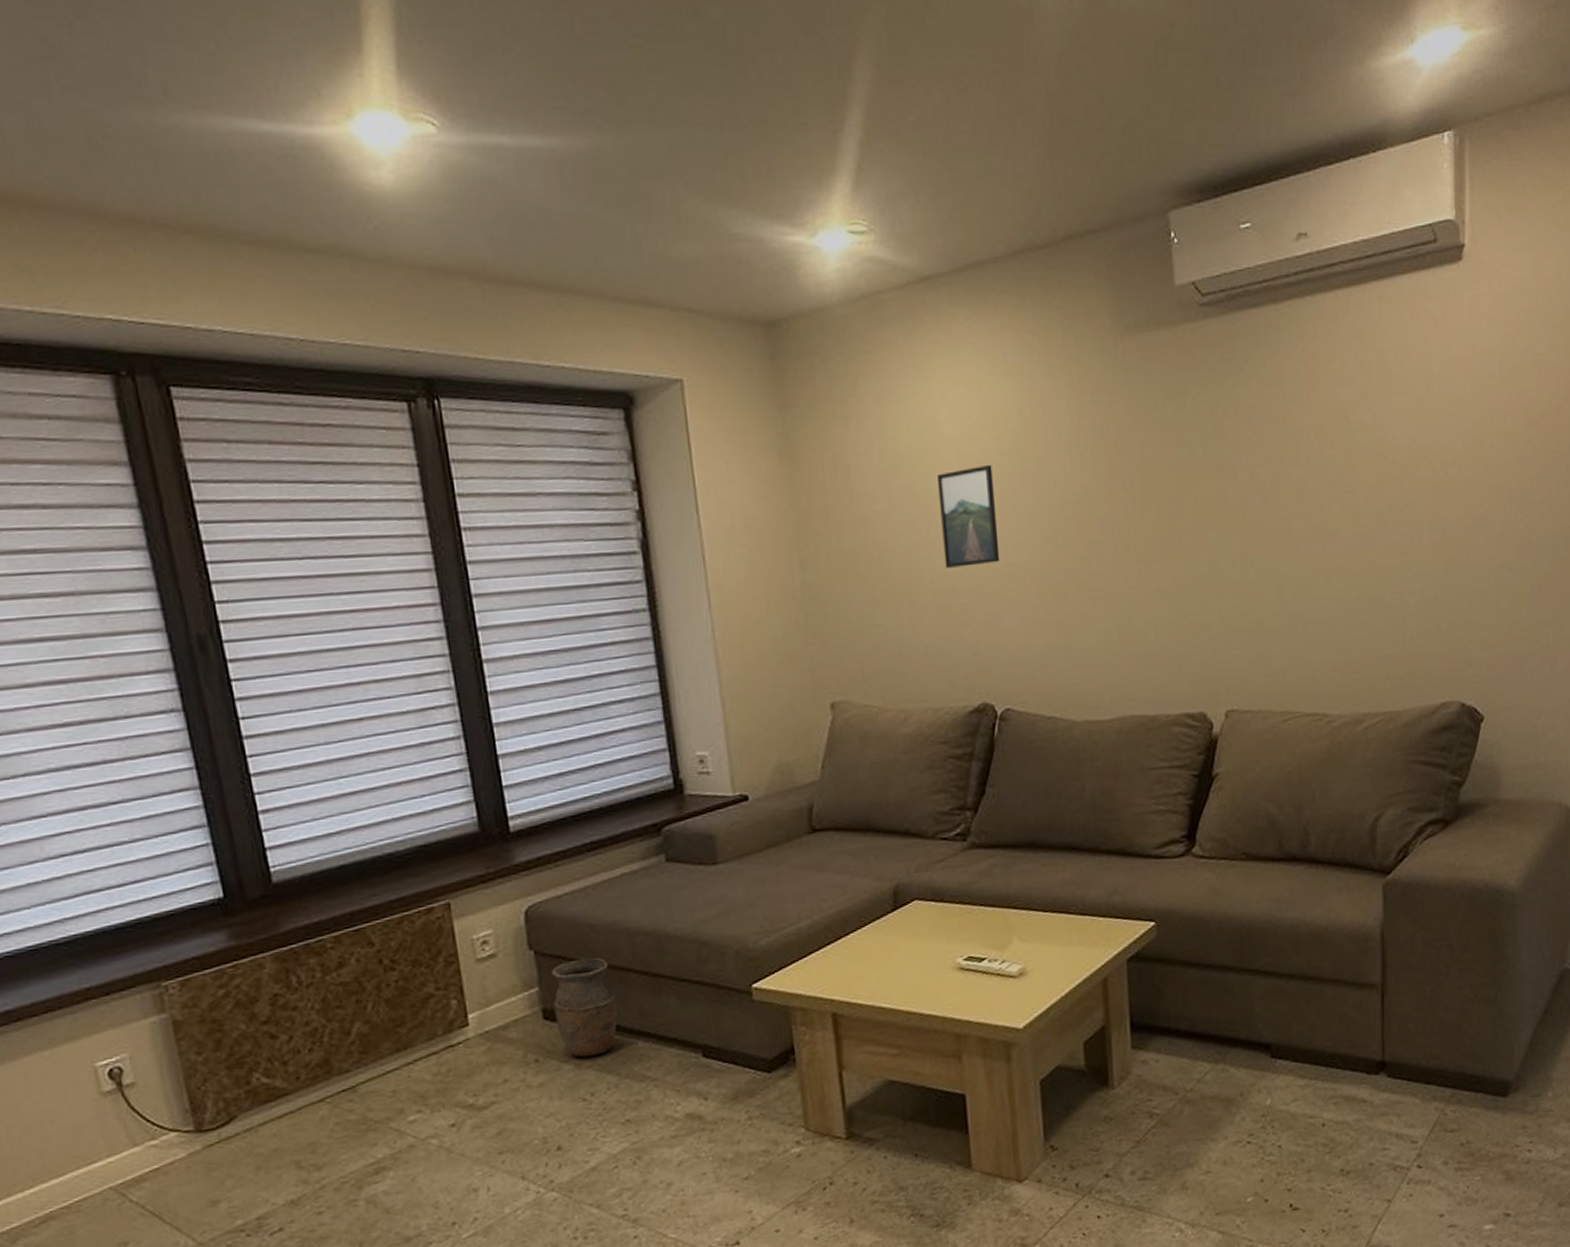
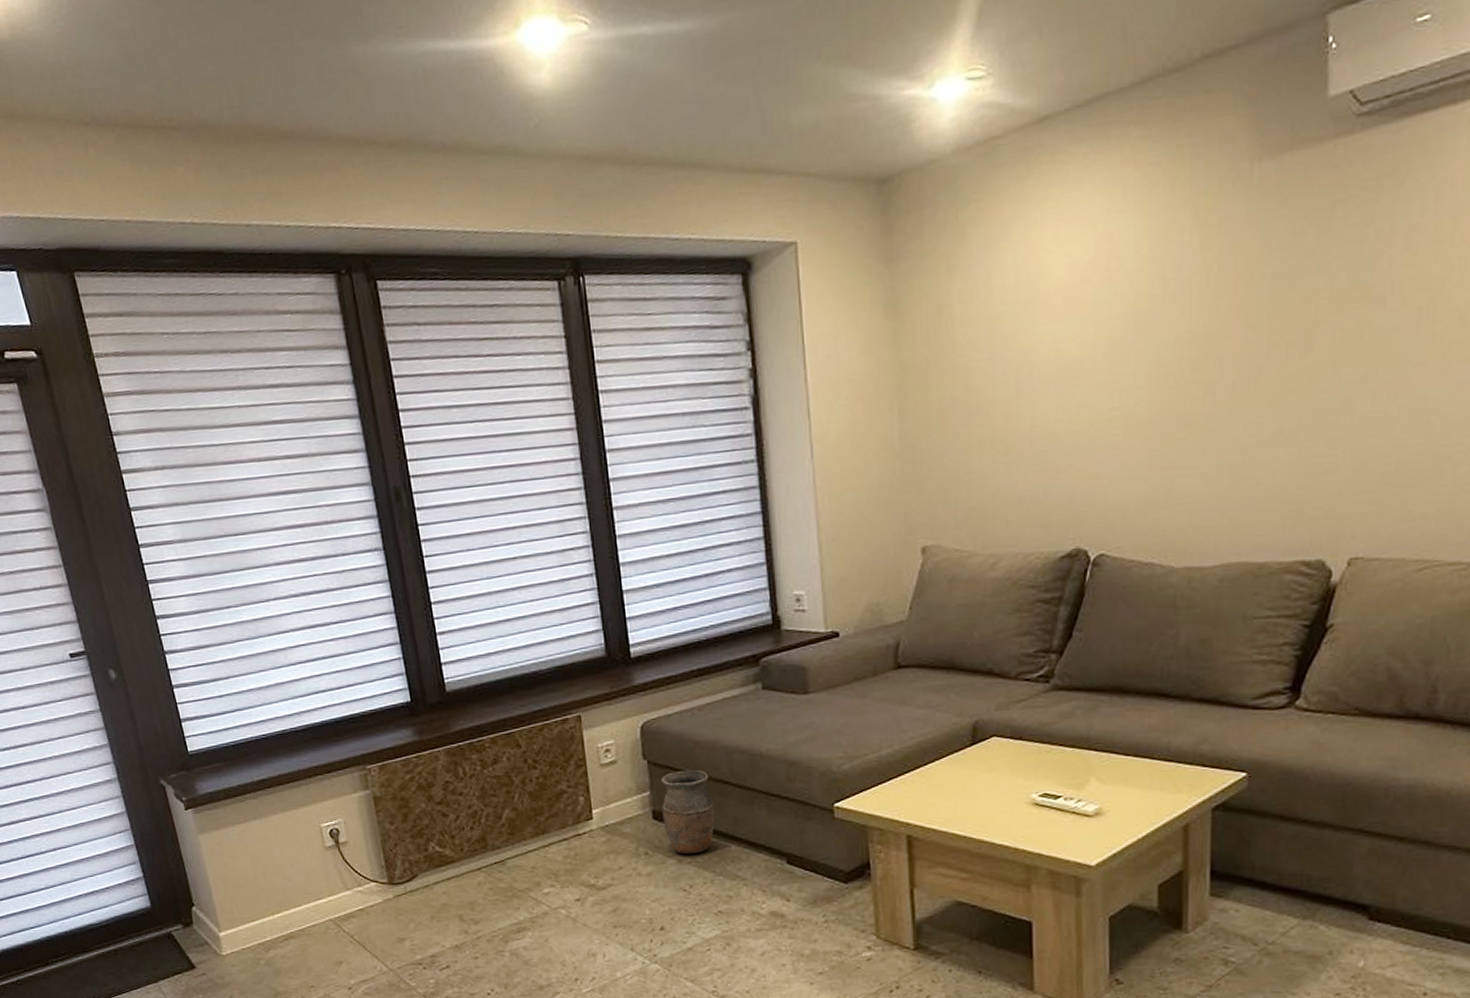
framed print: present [936,464,1000,568] -> none [1042,306,1104,414]

